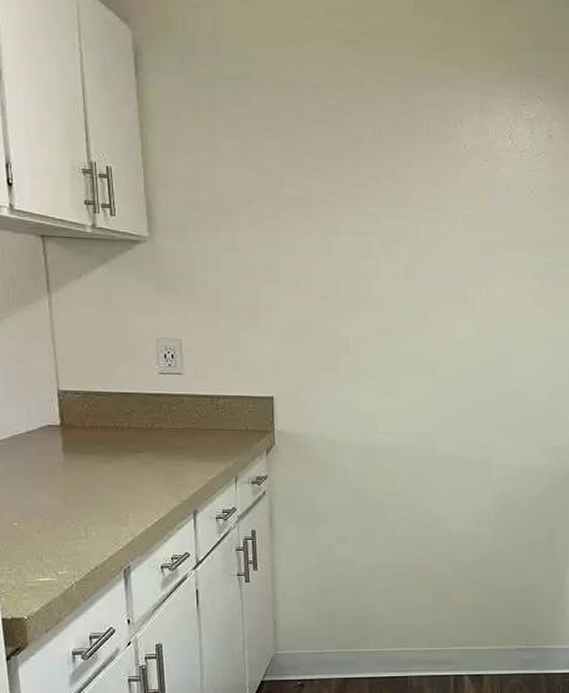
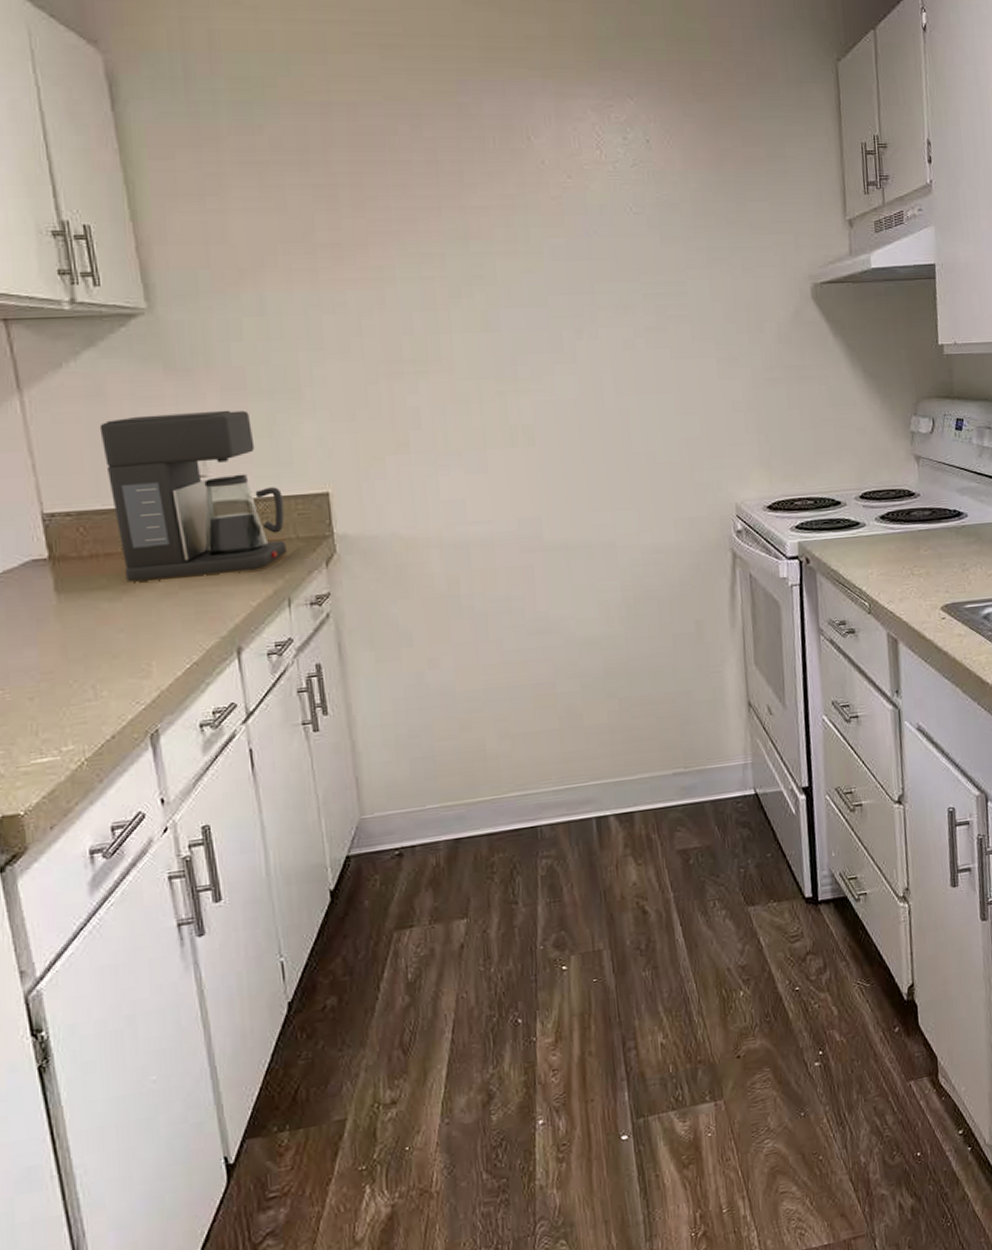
coffee maker: none [106,321,238,452] -> present [99,410,287,582]

